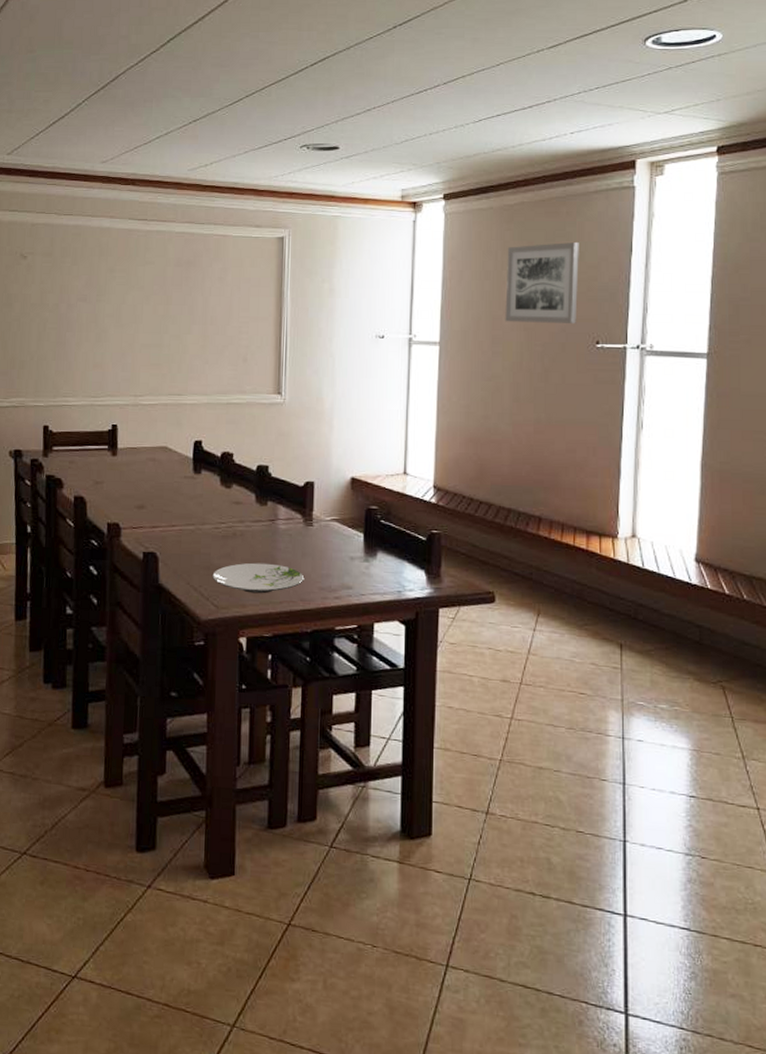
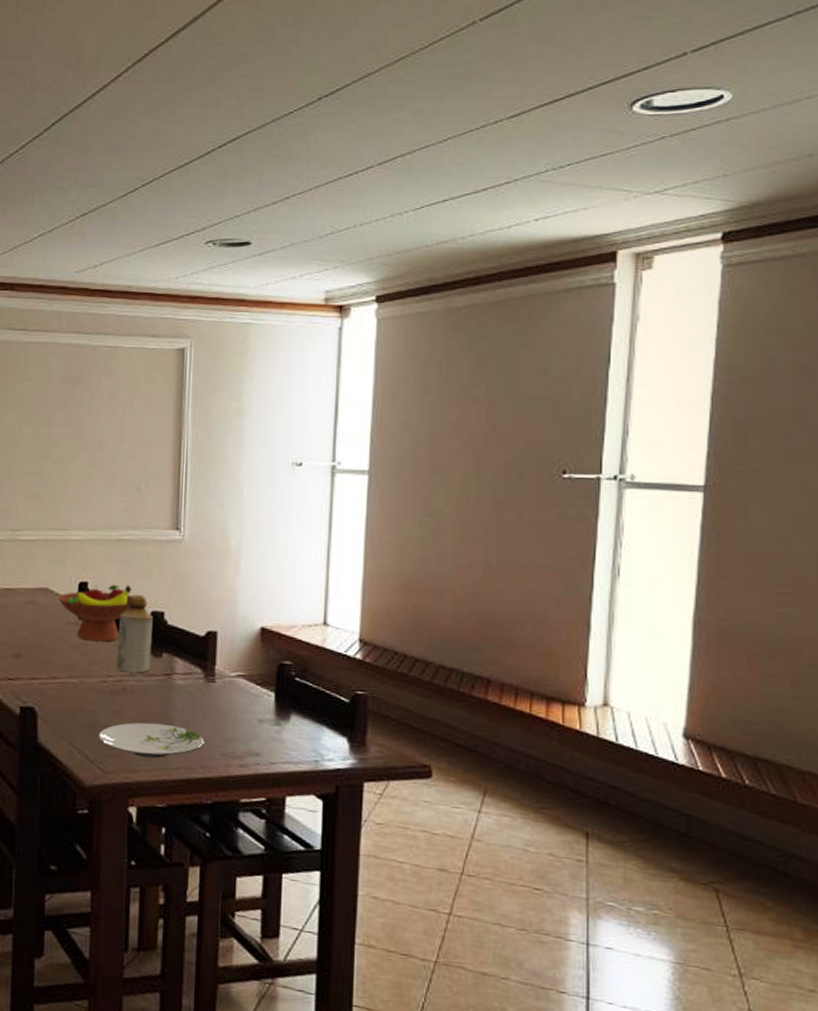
fruit bowl: none [175,442,241,493] -> present [57,584,132,642]
bottle: none [227,451,259,520] -> present [116,595,153,673]
wall art: present [505,242,579,323] -> none [449,352,543,449]

